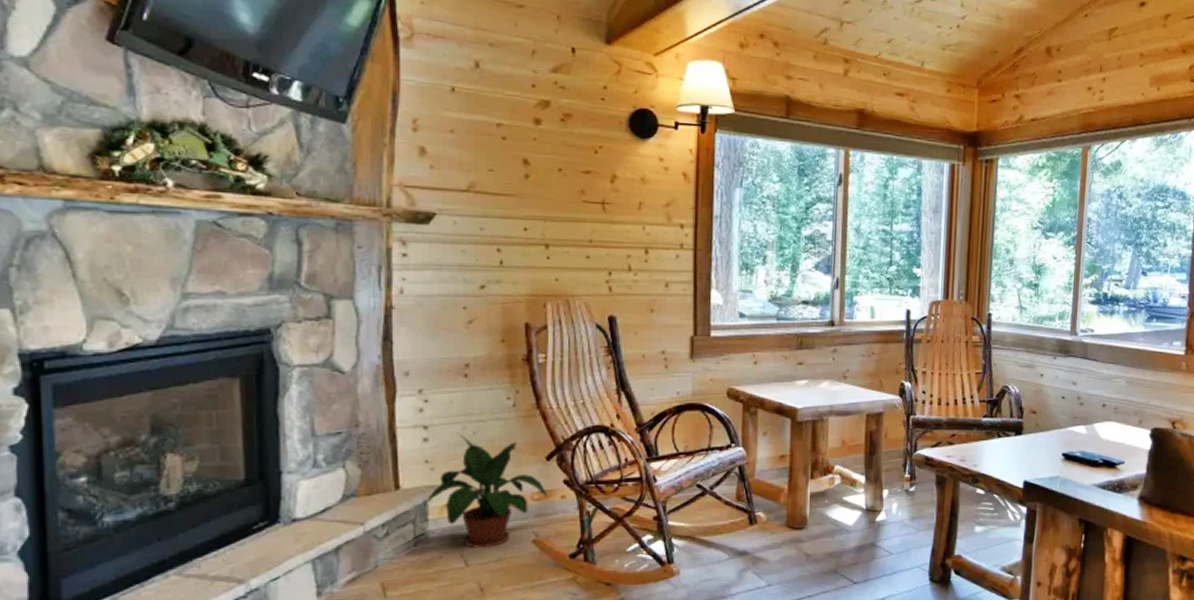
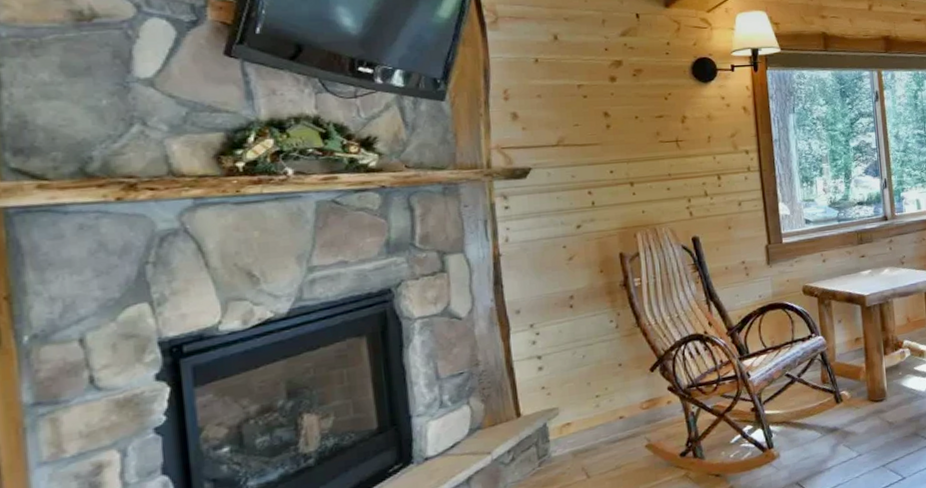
potted plant: present [424,435,548,548] -> none [544,359,655,461]

